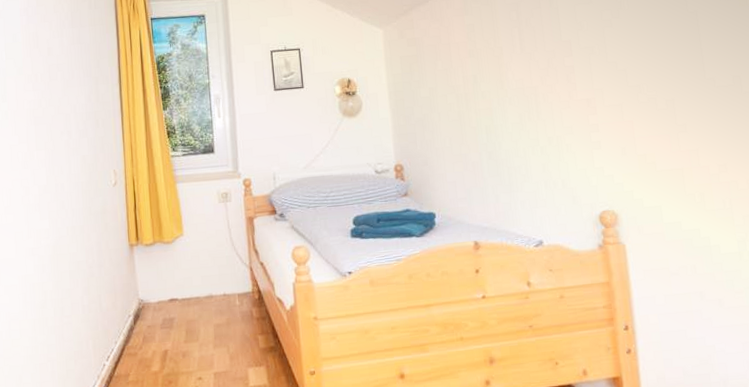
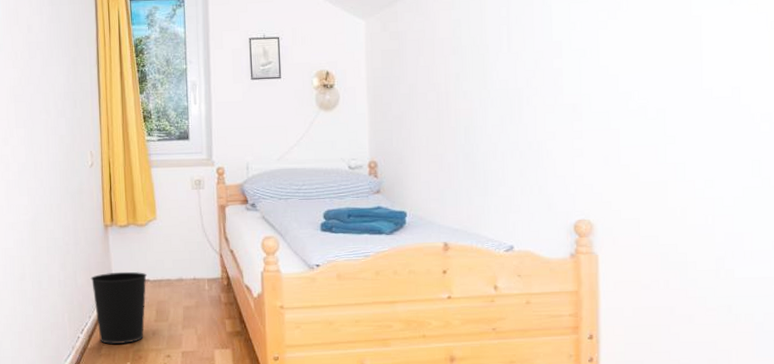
wastebasket: none [116,291,175,371] -> present [90,271,147,345]

